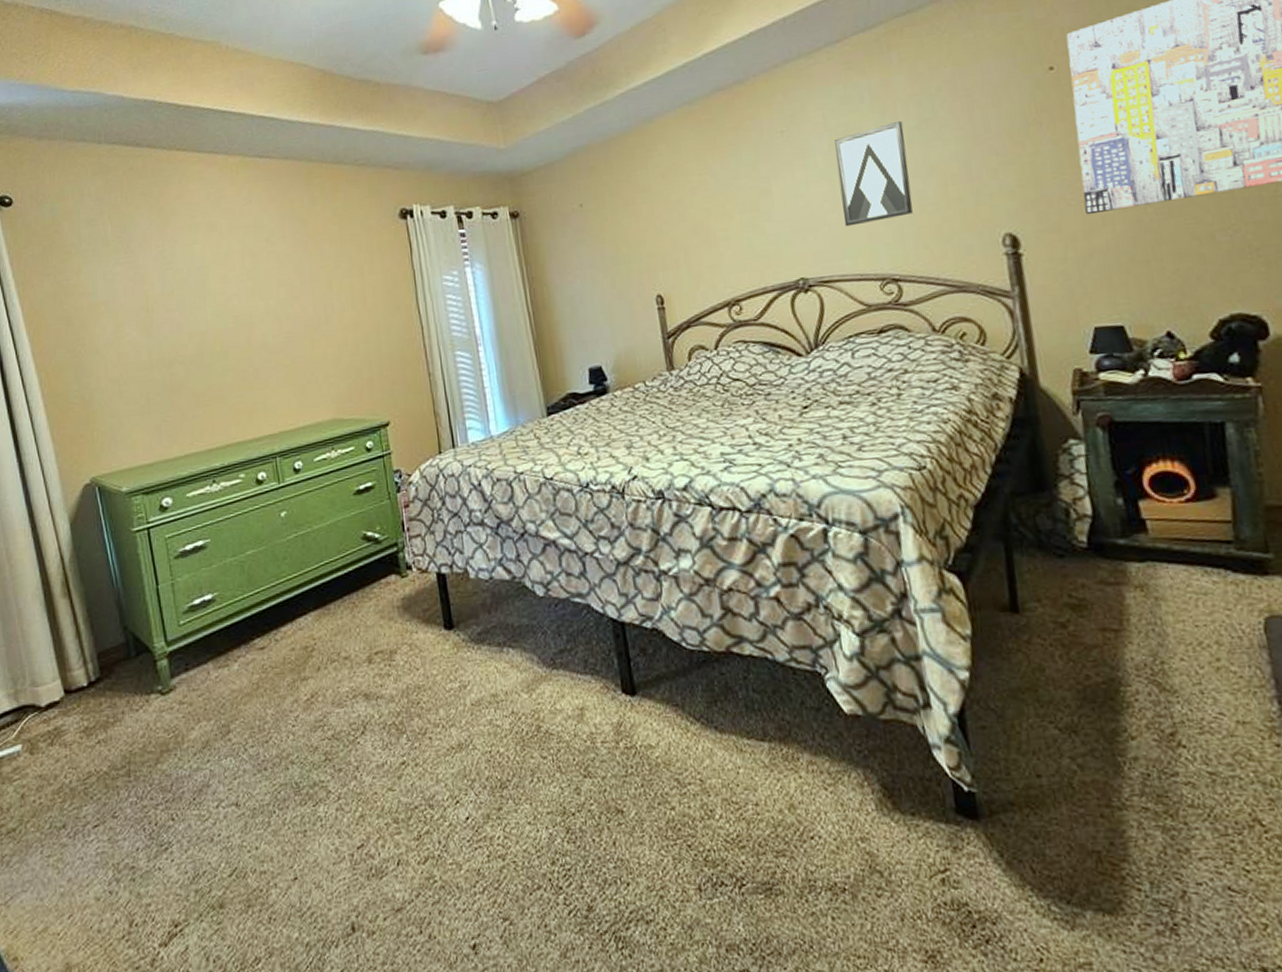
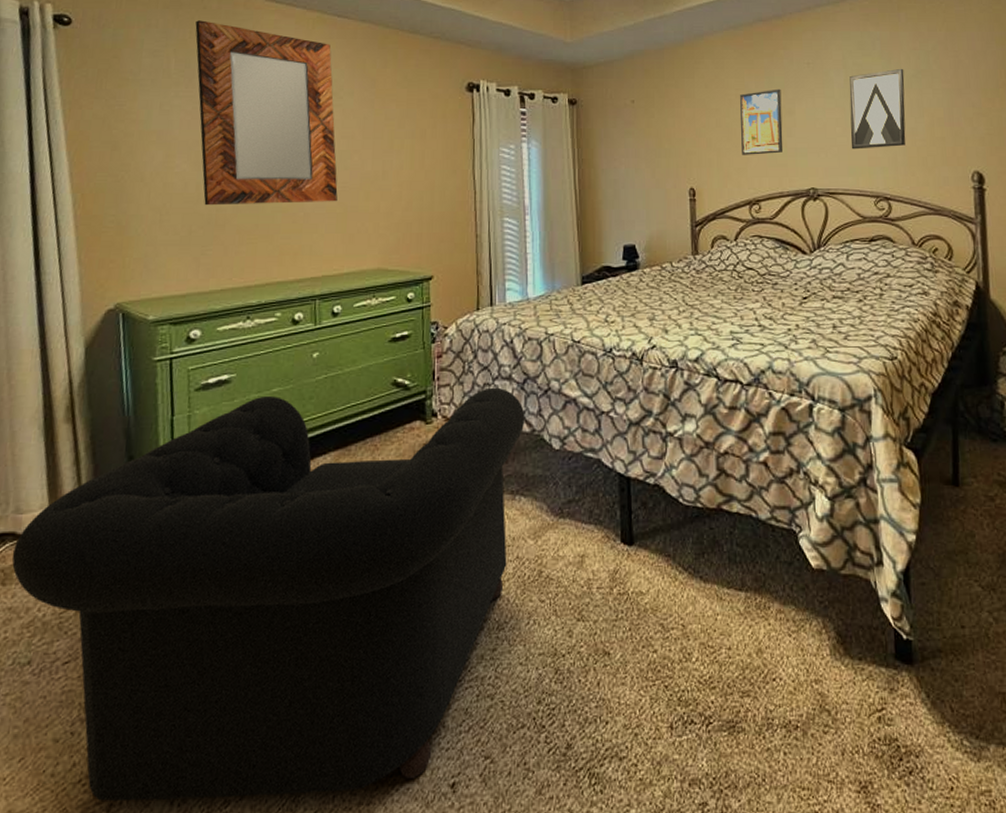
armchair: none [35,534,504,957] -> present [11,387,525,802]
home mirror: none [125,182,284,372] -> present [195,20,338,206]
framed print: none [704,166,762,250] -> present [740,88,783,155]

